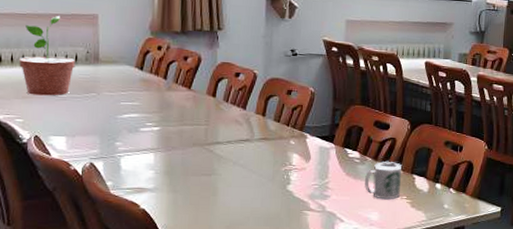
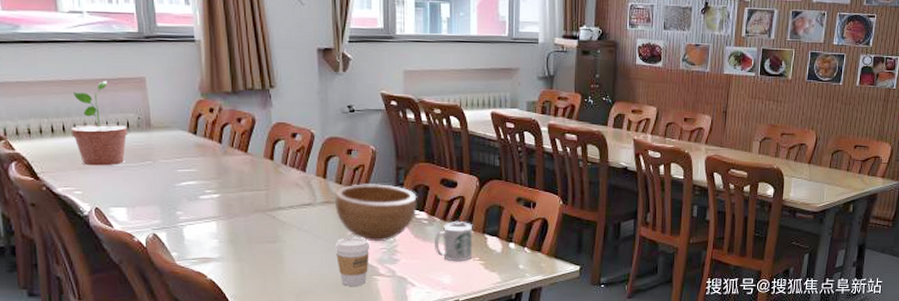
coffee cup: none [268,172,303,220] -> present [335,237,371,286]
bowl: none [271,122,351,179] -> present [334,184,417,242]

